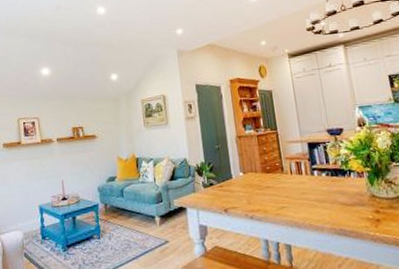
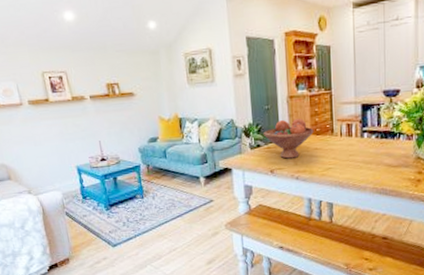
fruit bowl: none [216,157,264,198] -> present [264,119,314,159]

